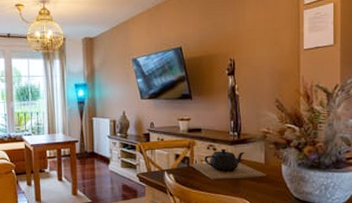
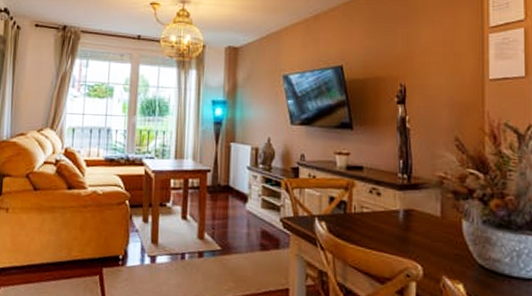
teapot: present [191,148,267,180] -> none [348,193,444,235]

